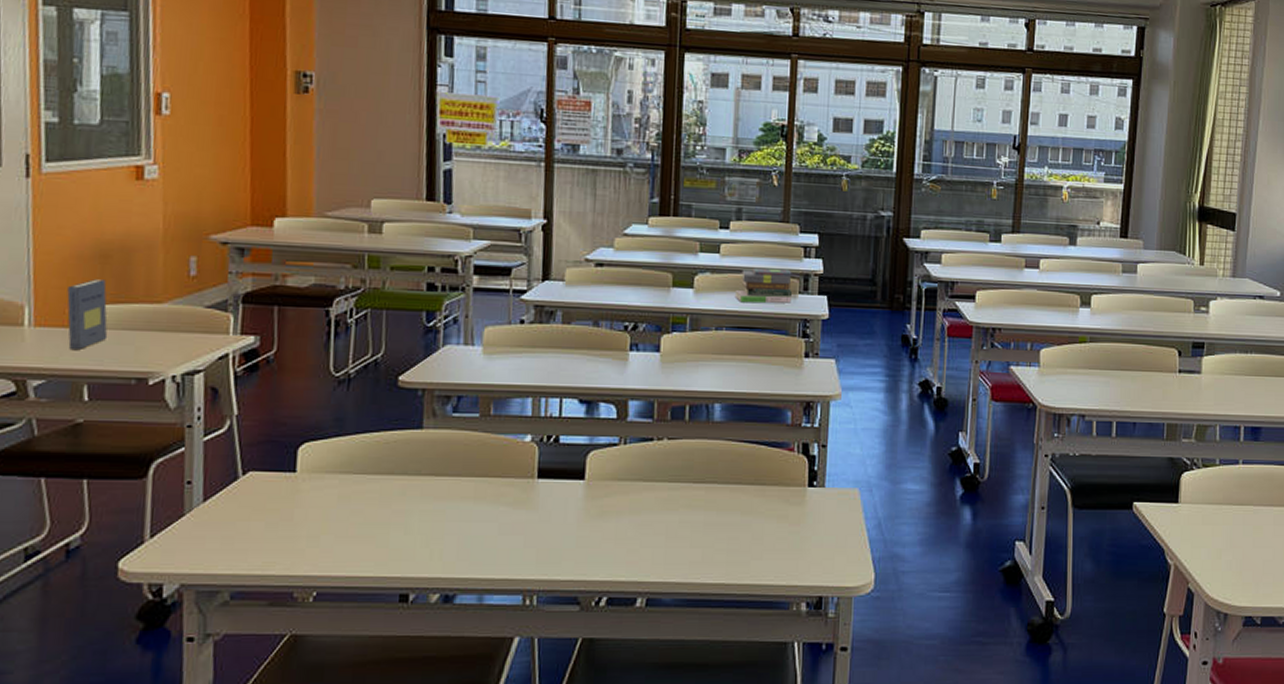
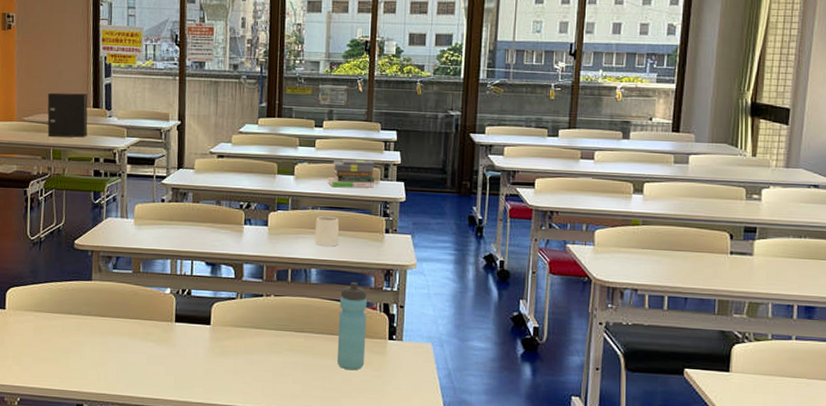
binder: none [360,179,419,240] -> present [47,92,88,138]
mug: none [718,337,750,377] -> present [314,215,340,247]
water bottle: none [745,418,783,527] -> present [336,282,368,371]

